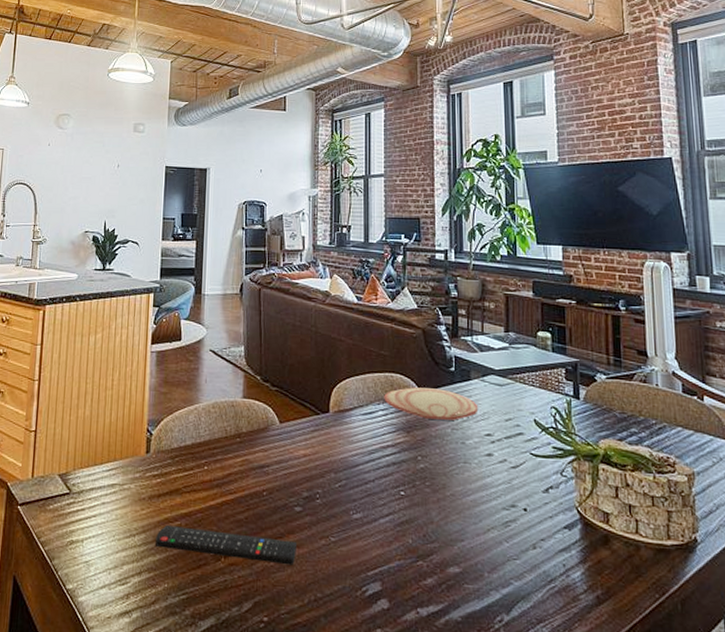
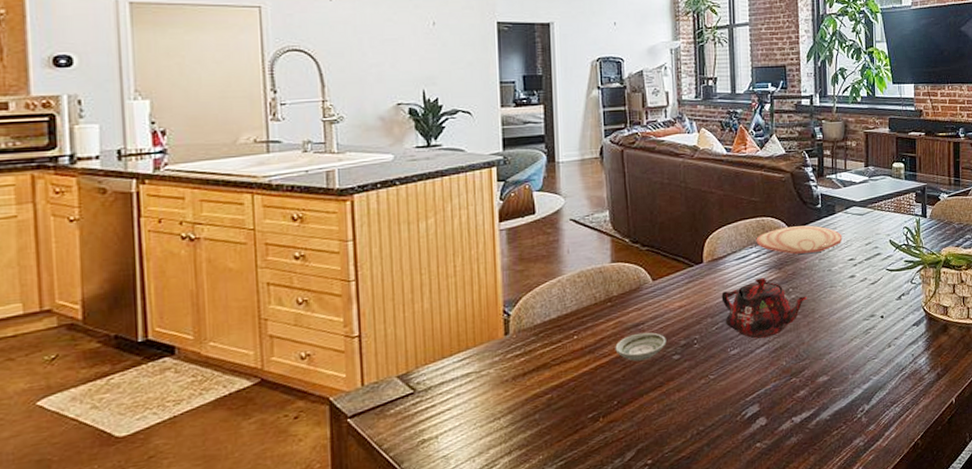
remote control: present [156,525,296,566] -> none [525,386,677,424]
saucer: none [240,475,289,506] -> present [615,332,667,362]
teapot: none [346,439,438,507] -> present [721,278,808,339]

